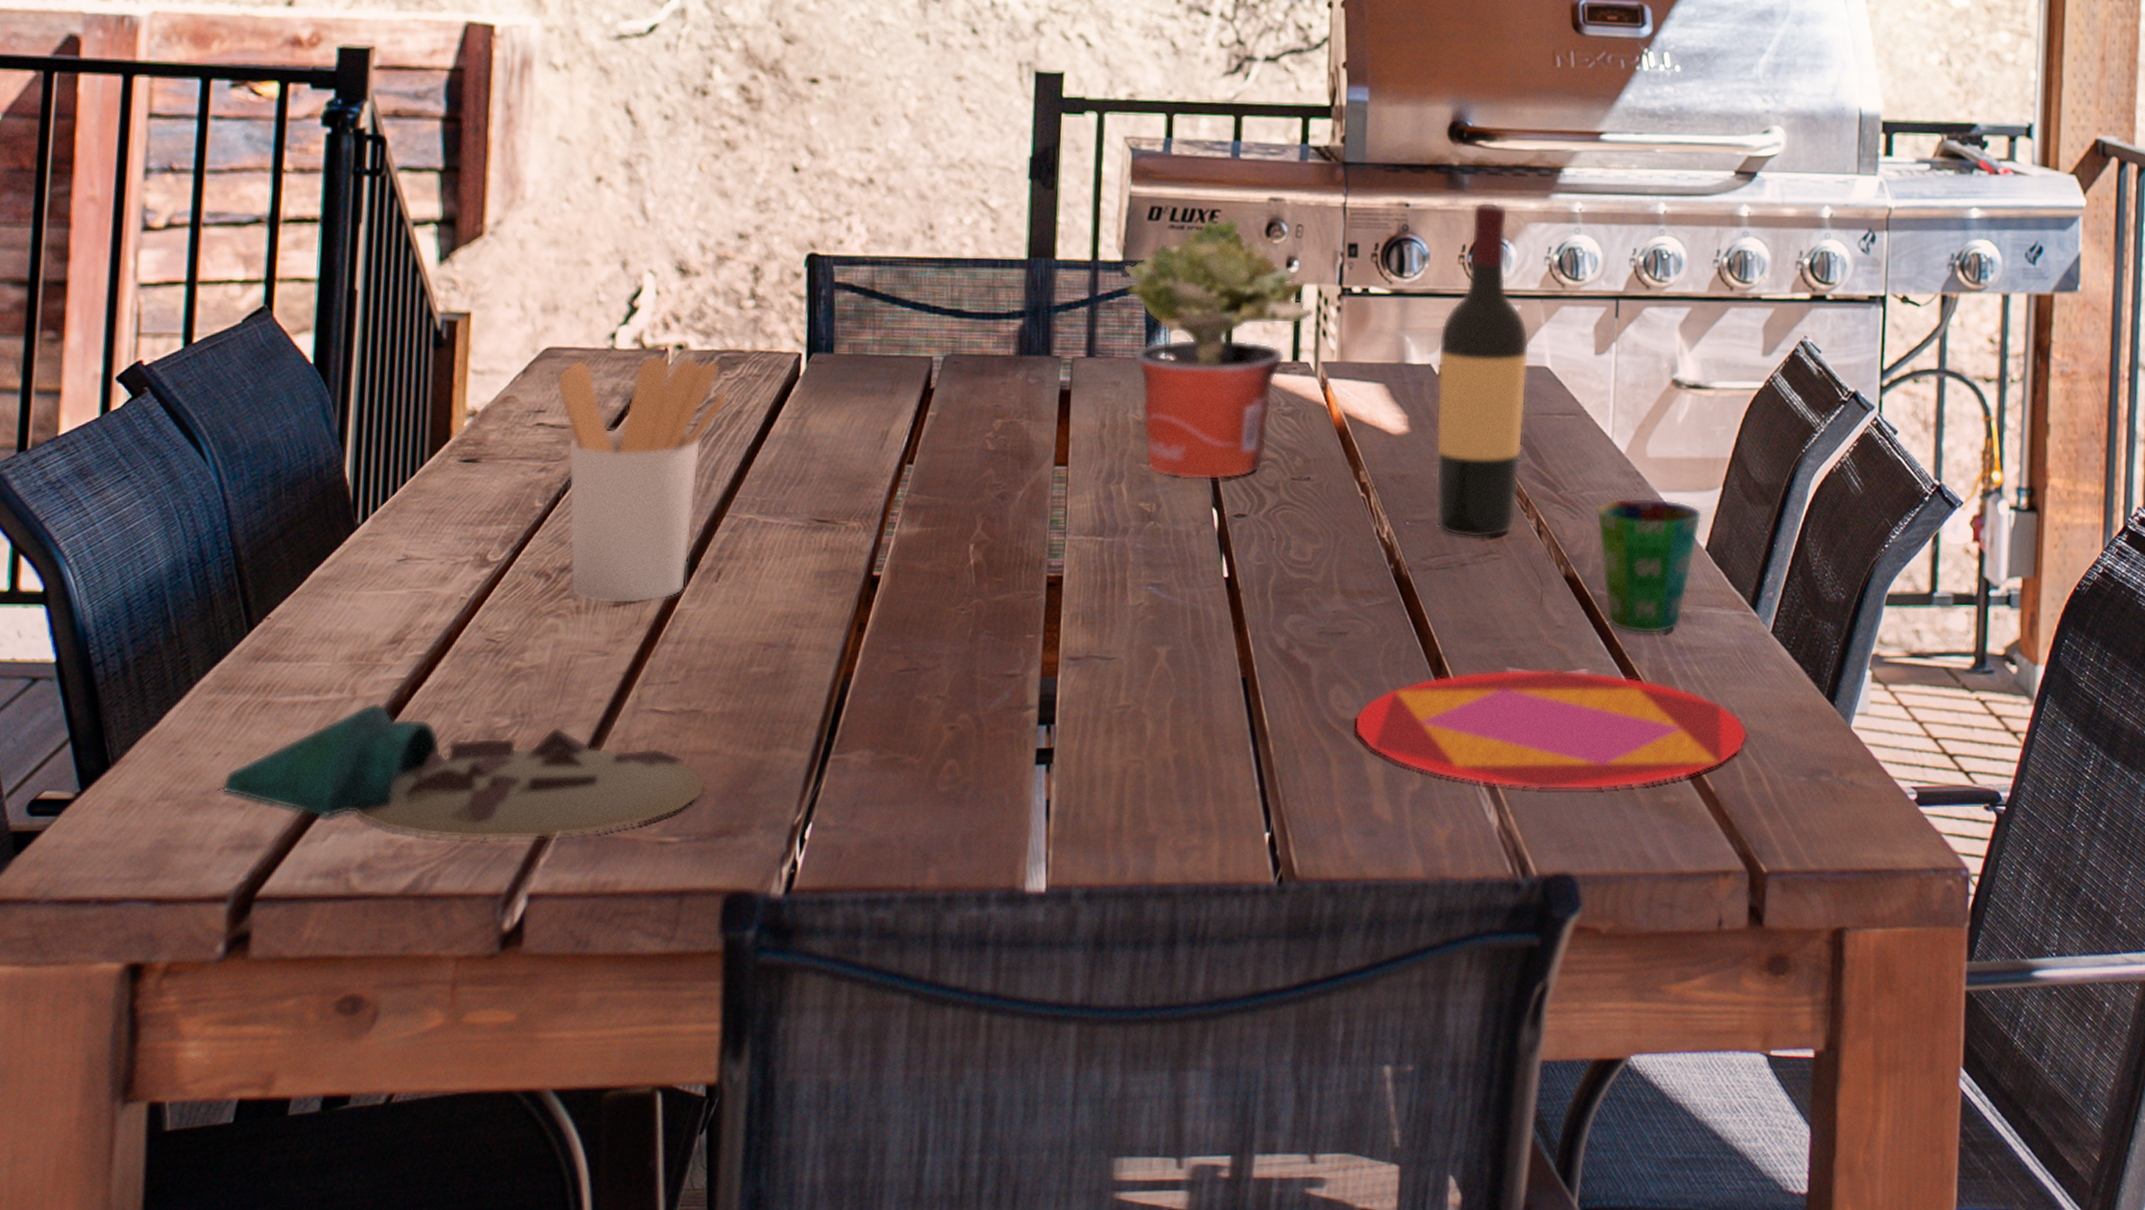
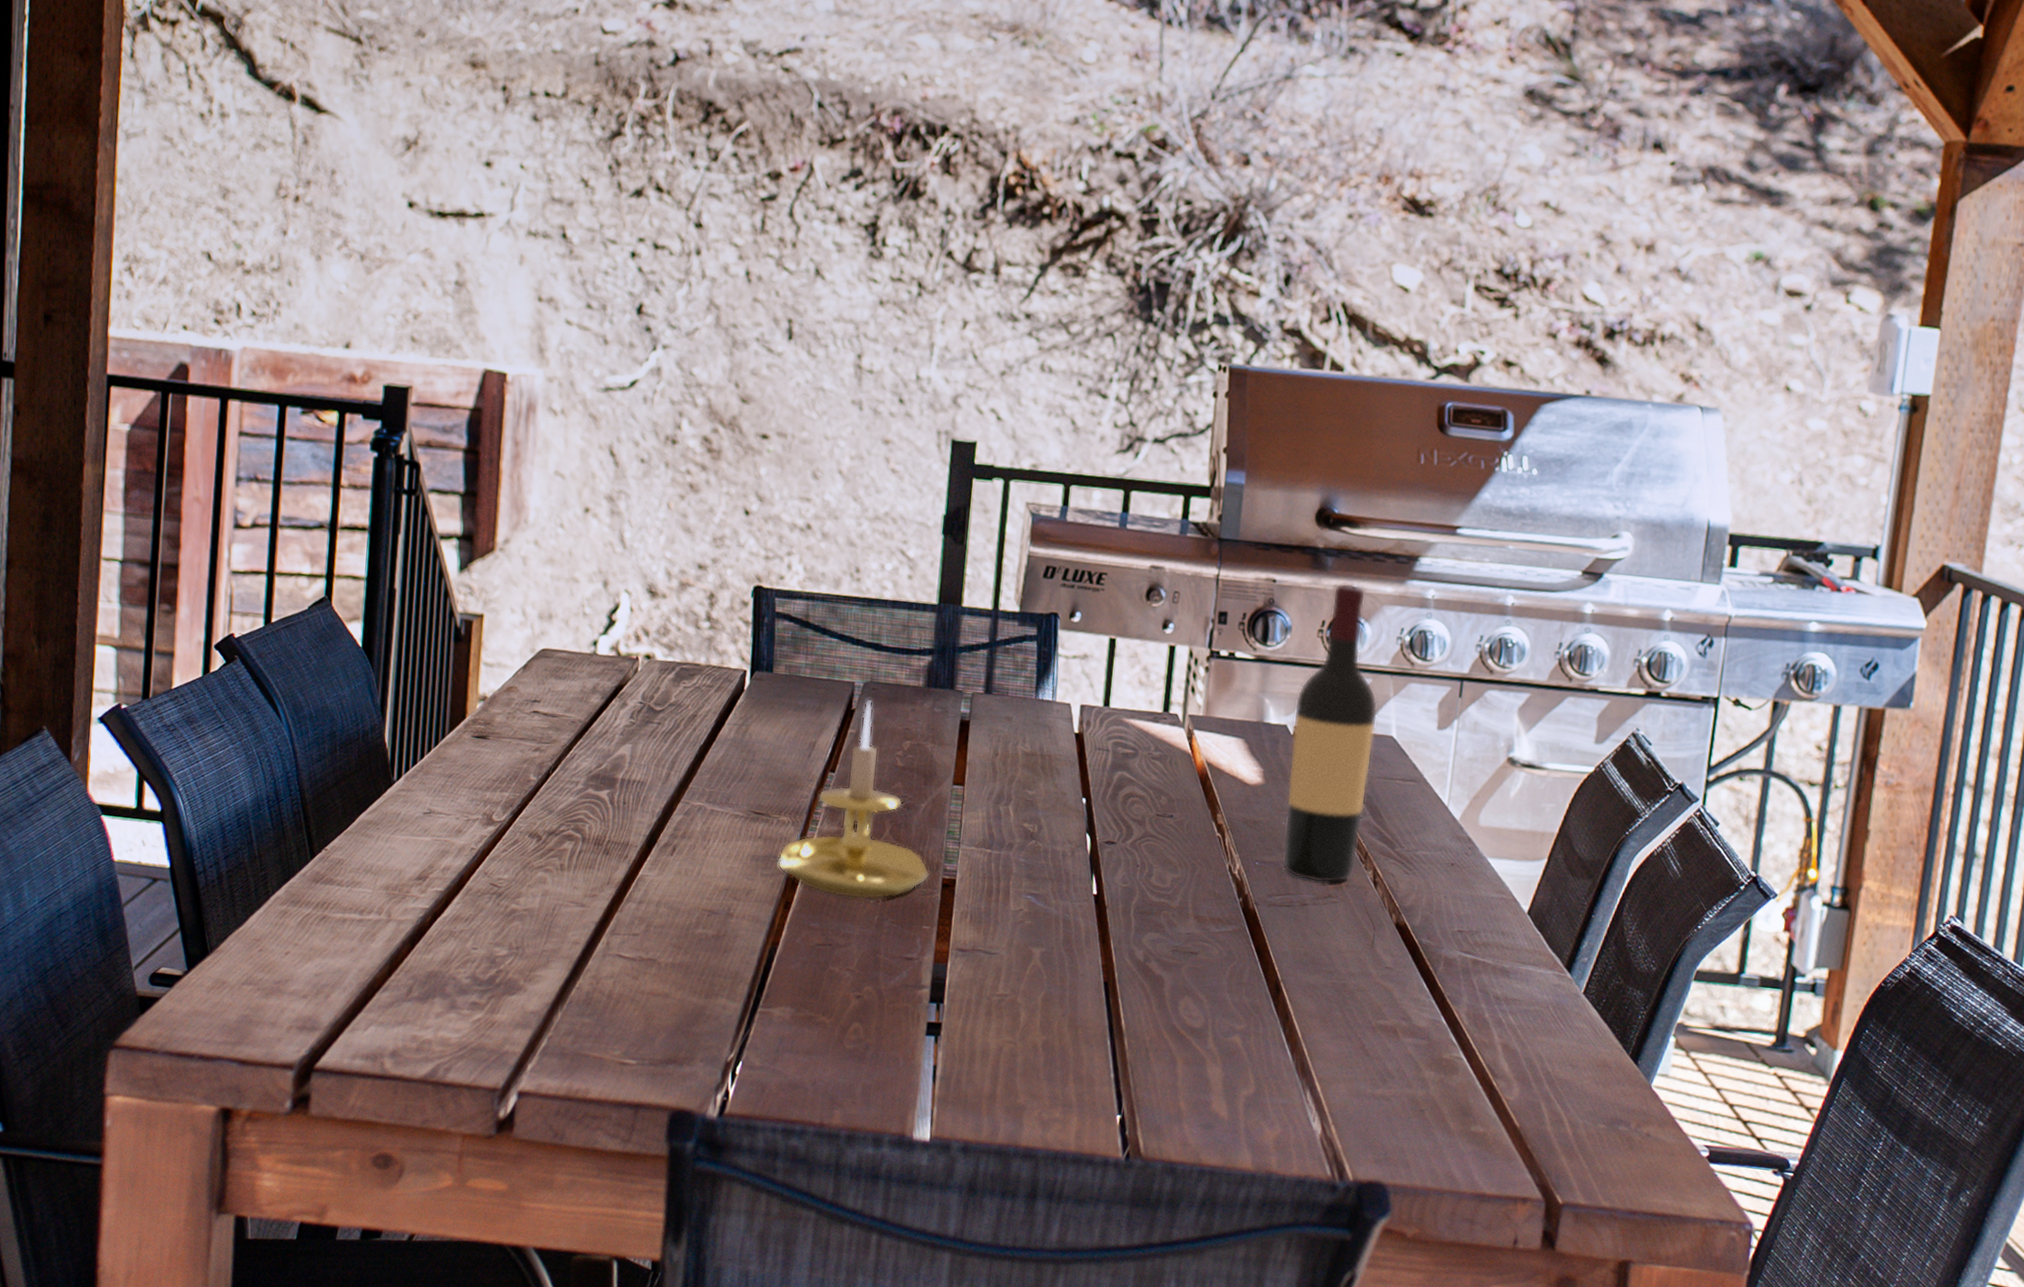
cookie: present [222,702,705,840] -> none [290,925,658,1050]
utensil holder: present [556,356,728,604] -> none [549,661,686,867]
candle holder: none [848,376,1032,611] -> present [777,700,930,900]
potted plant: present [1123,217,1314,480] -> none [1019,581,1185,810]
plate: present [1354,670,1748,790] -> none [1199,998,1555,1115]
cup: present [1596,497,1703,634] -> none [1428,860,1527,984]

